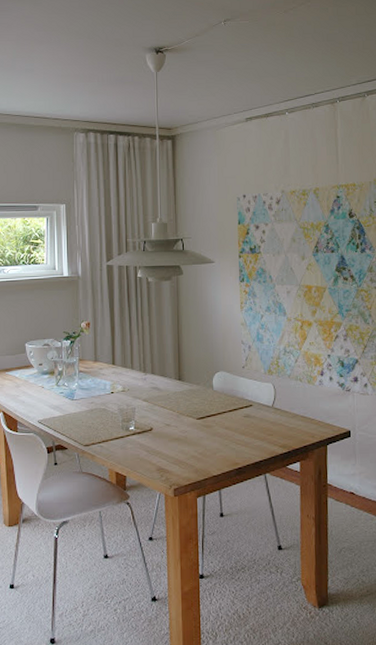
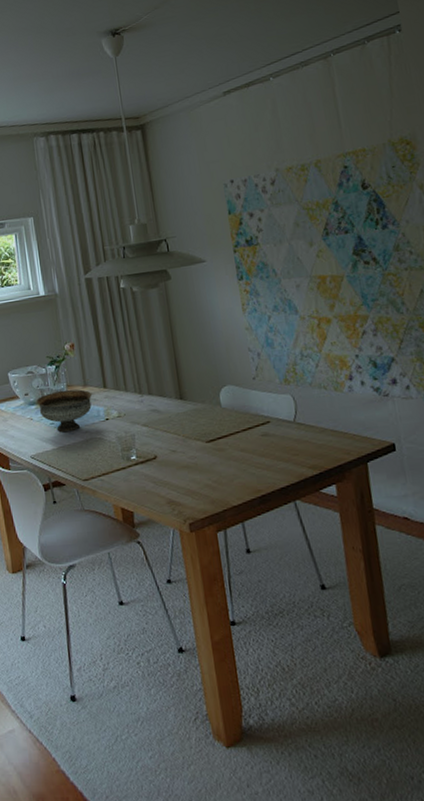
bowl: none [50,363,102,402] -> present [37,389,93,433]

